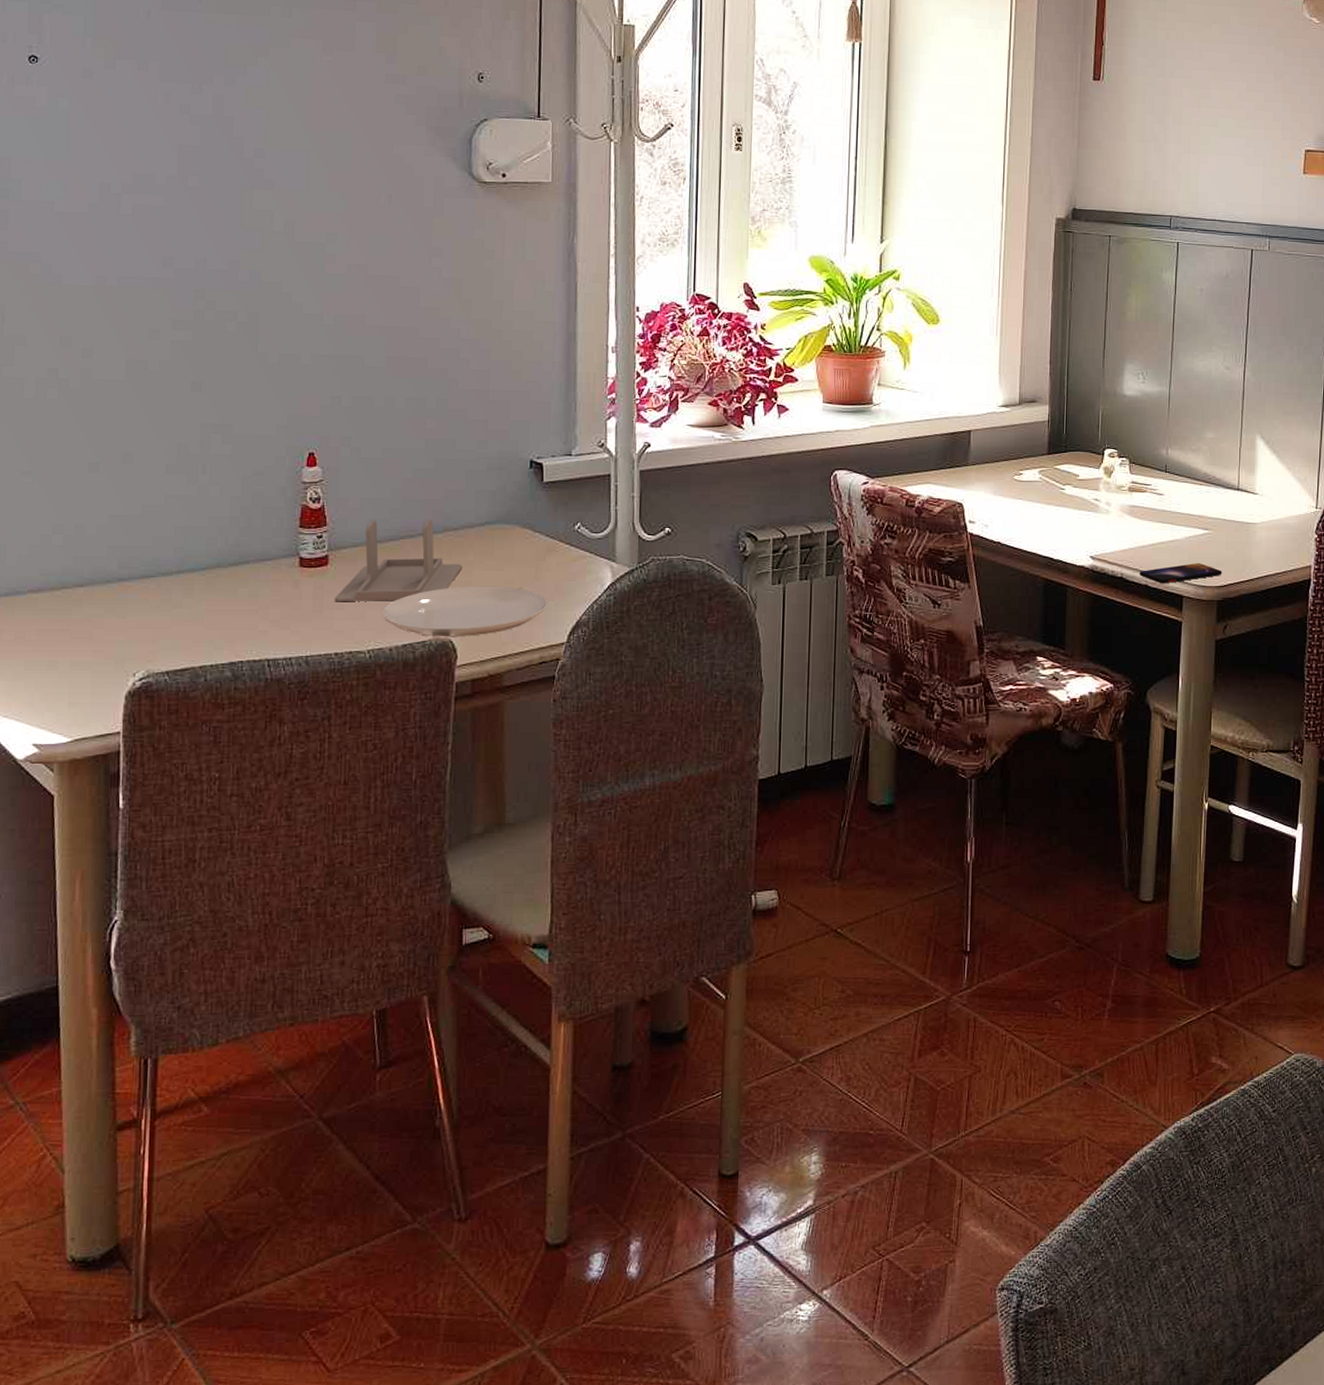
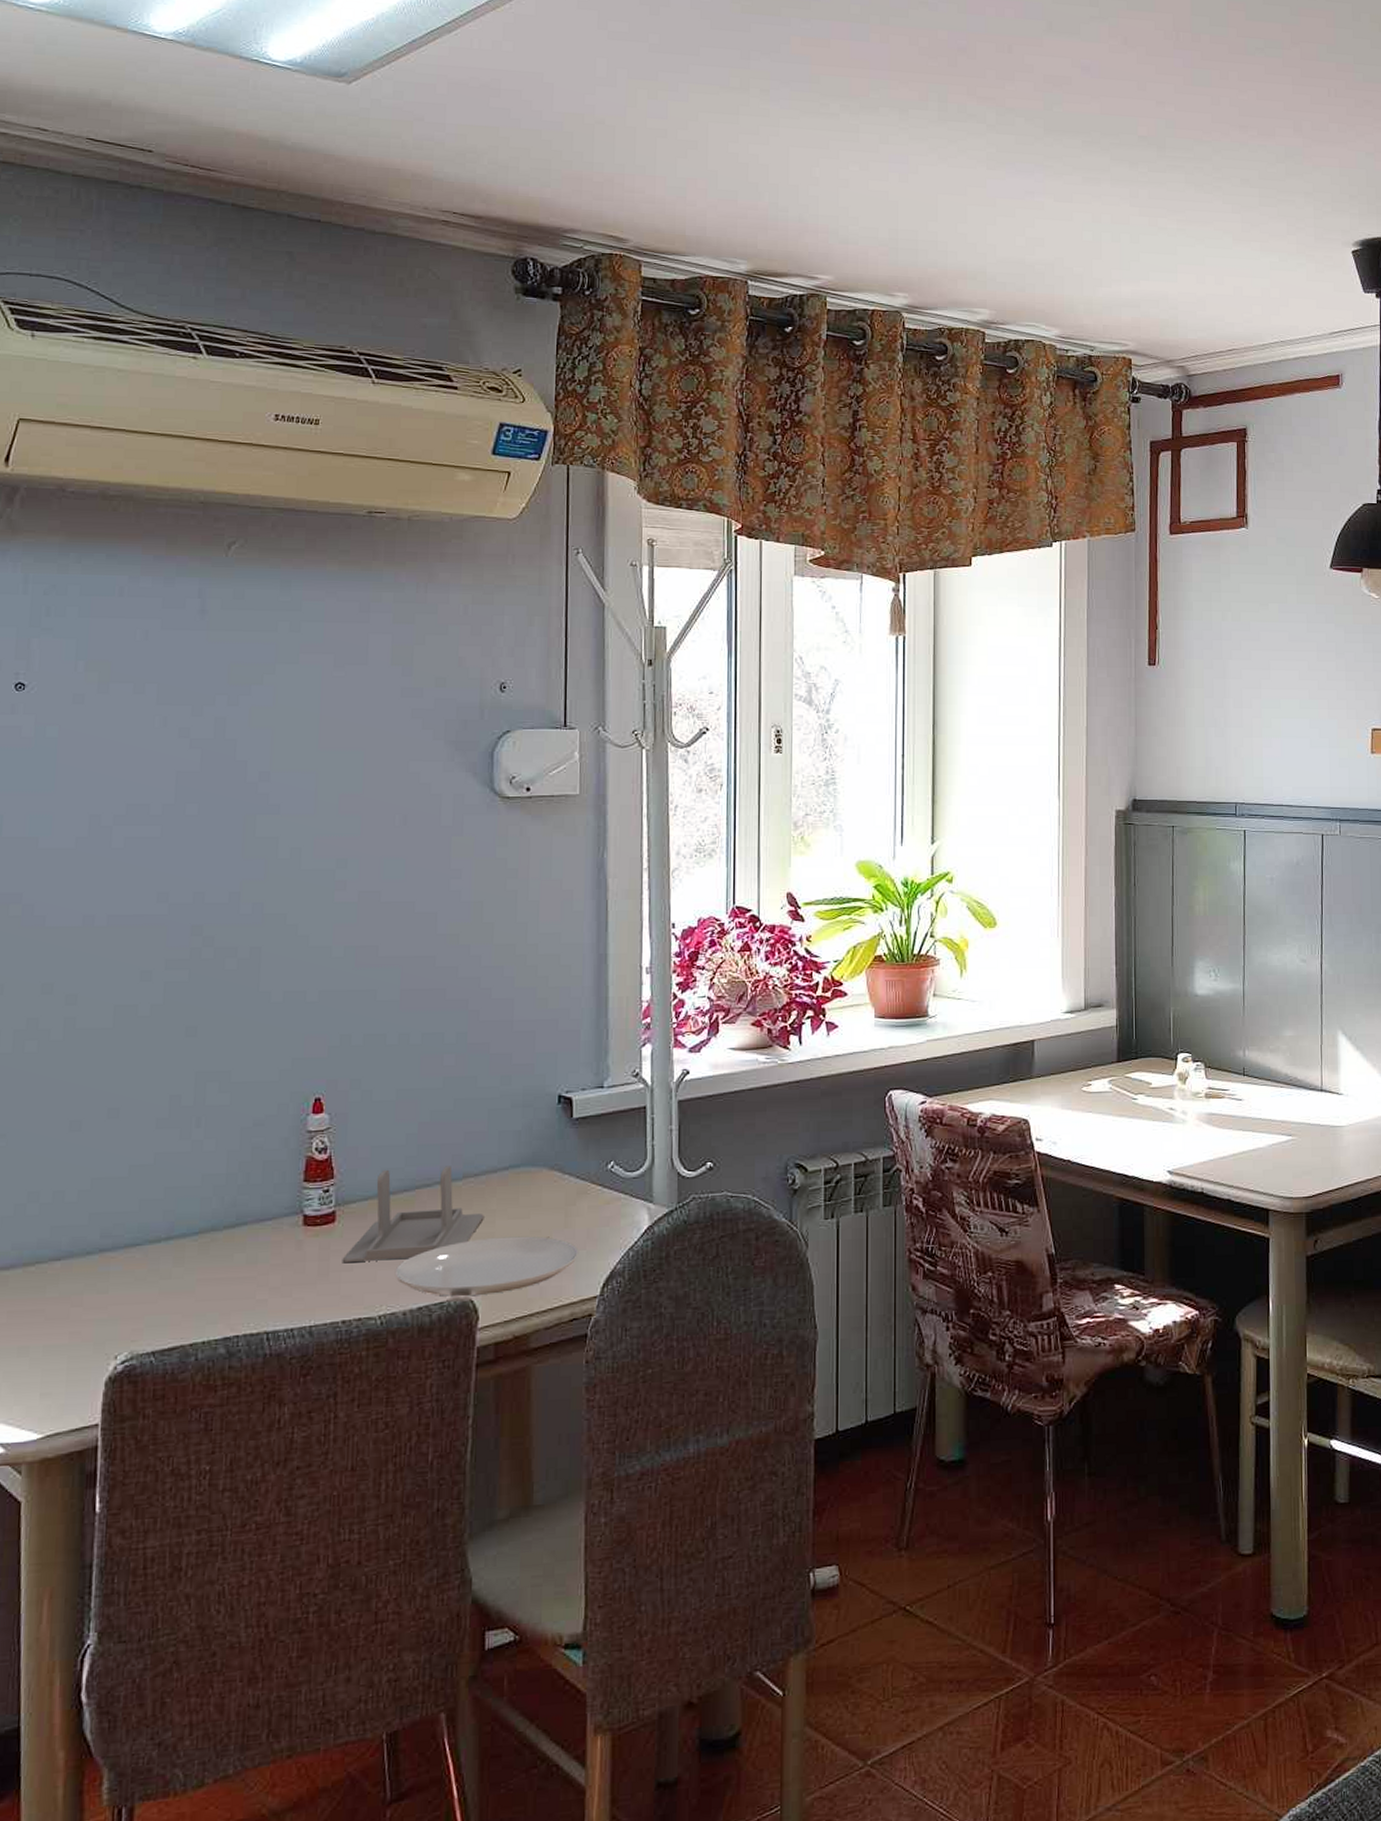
smartphone: present [1139,563,1222,584] -> none [1221,1173,1310,1198]

